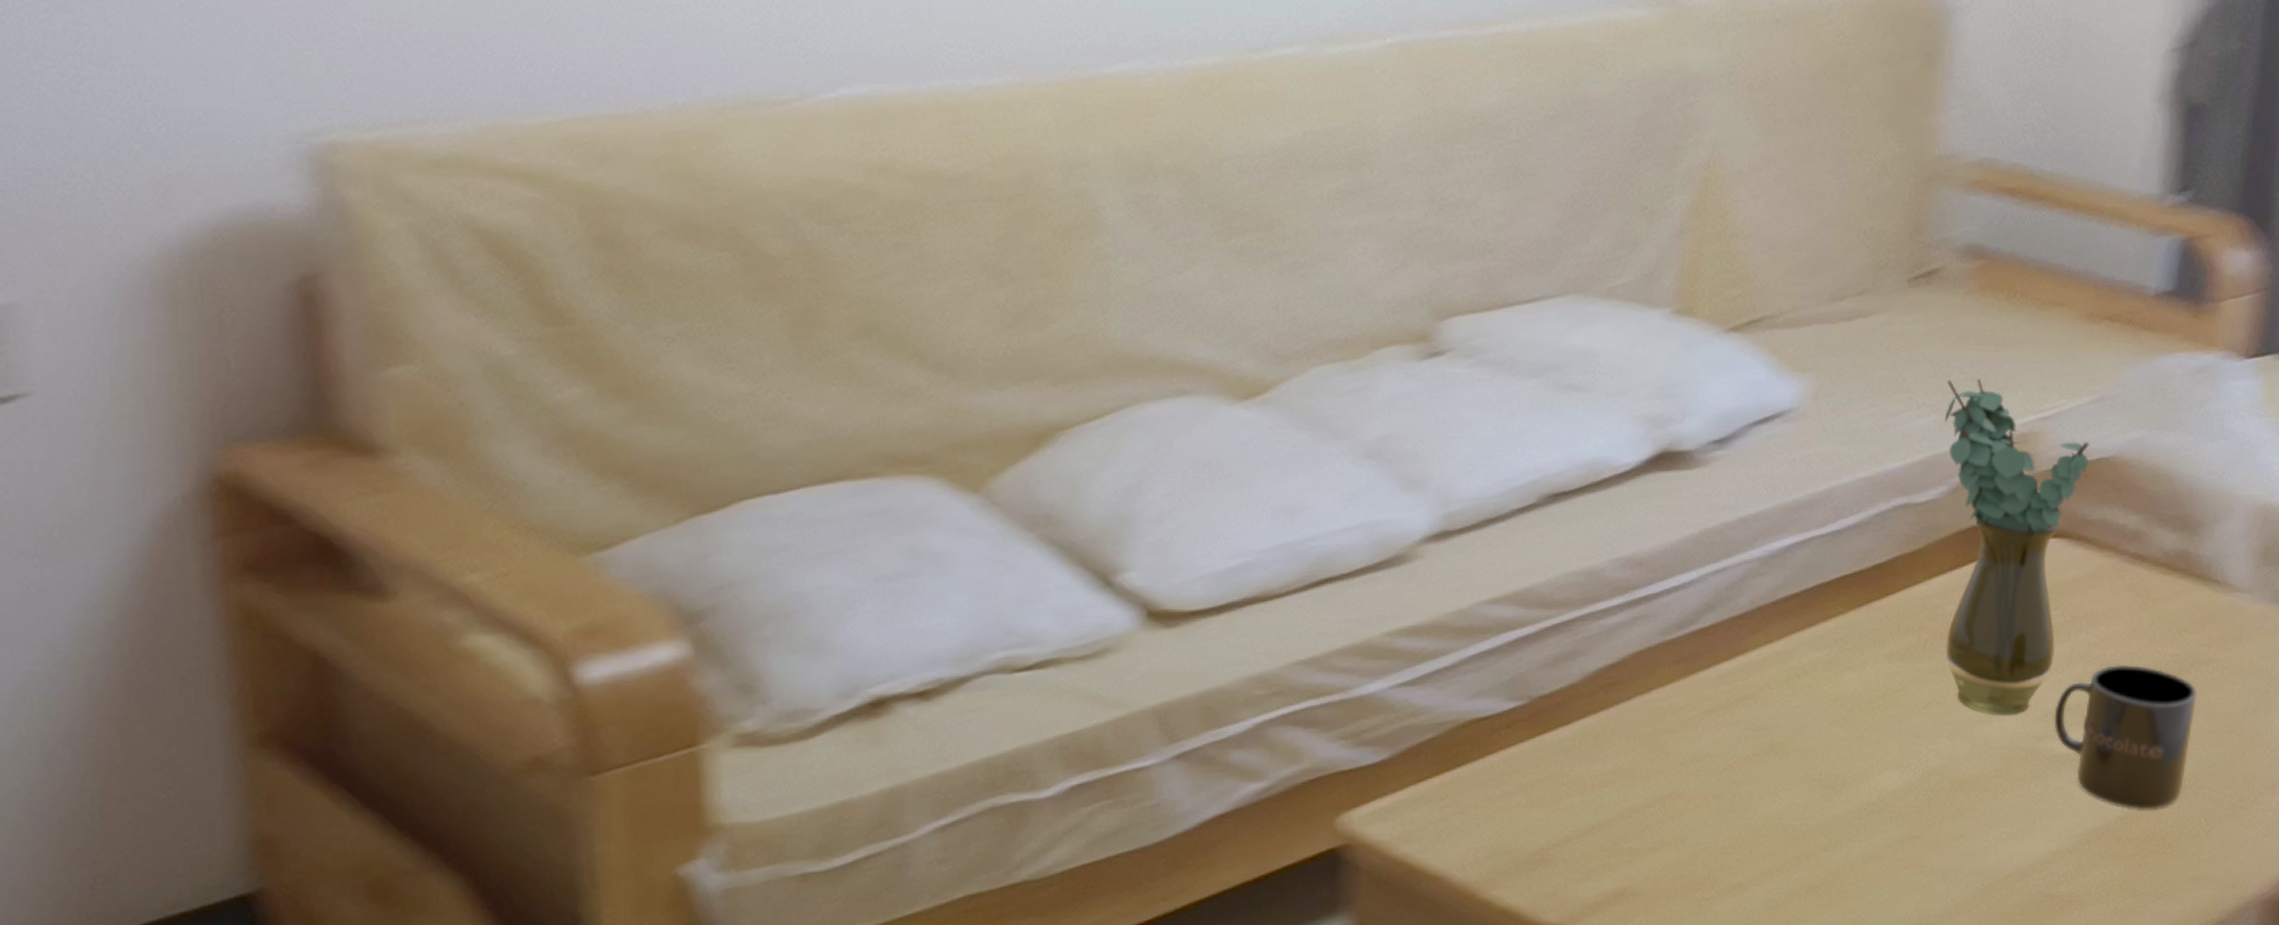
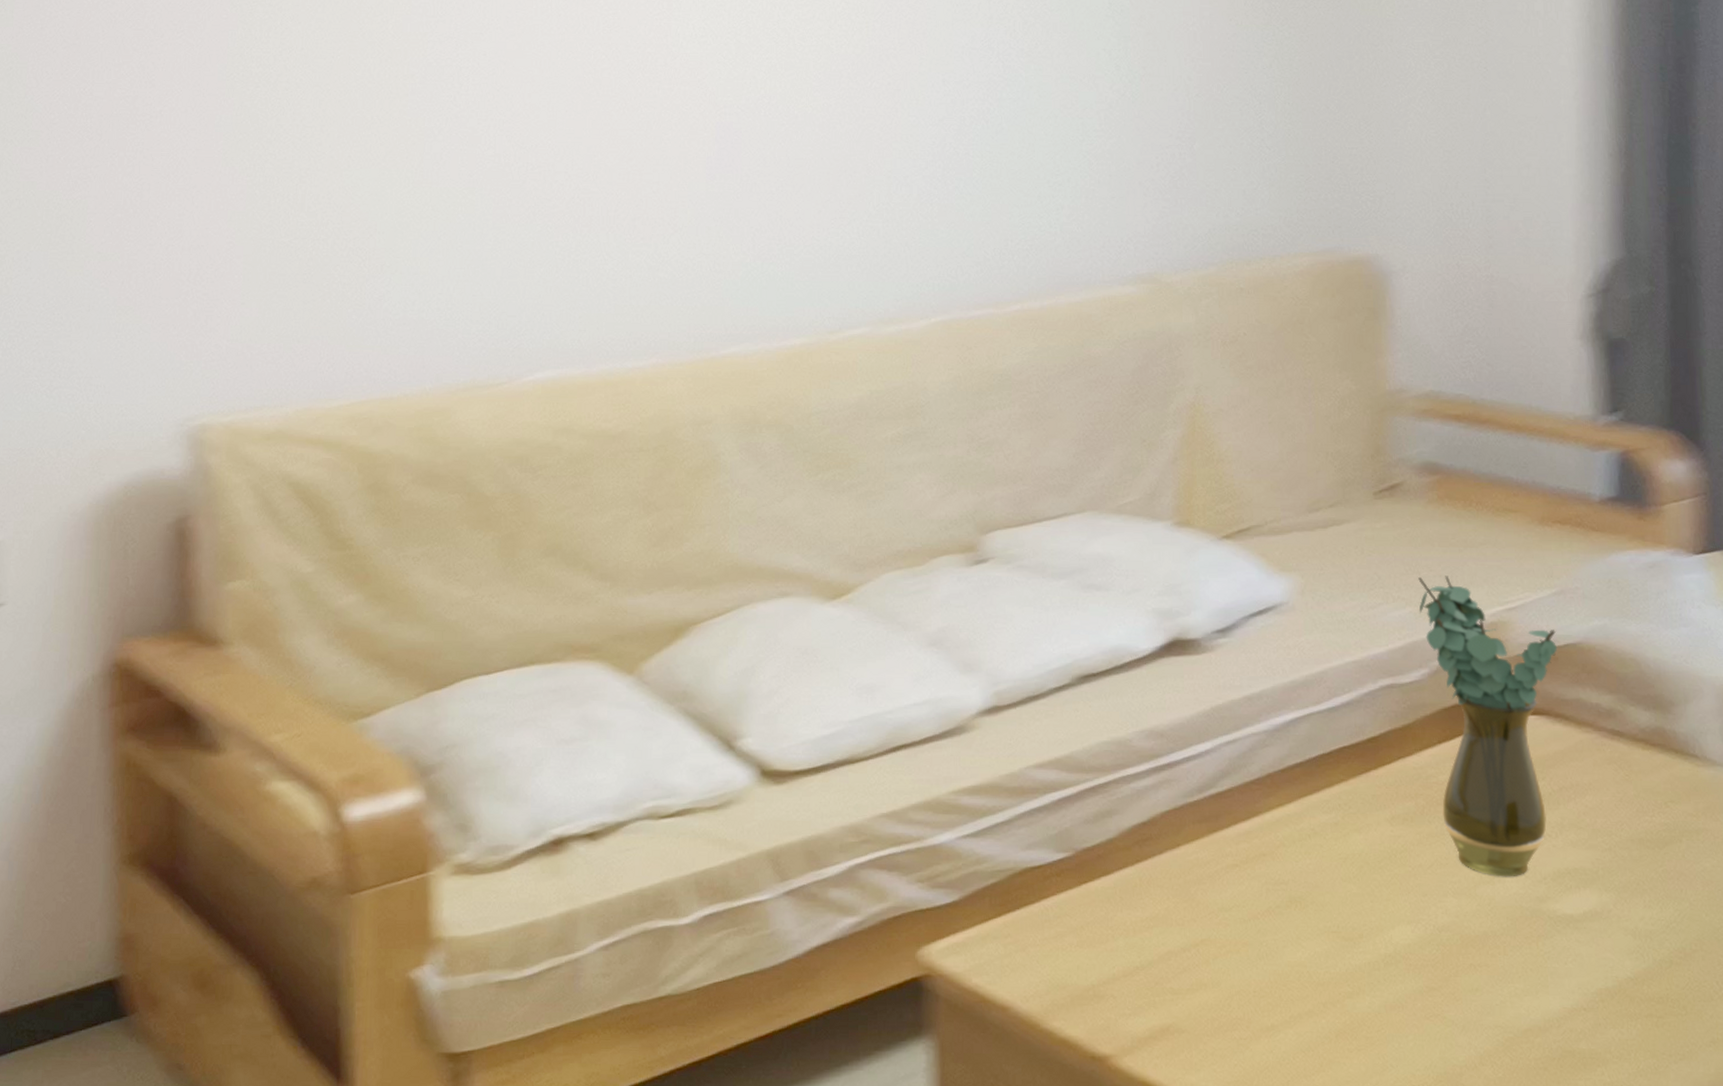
mug: present [2053,664,2197,809] -> none [1553,831,1692,971]

